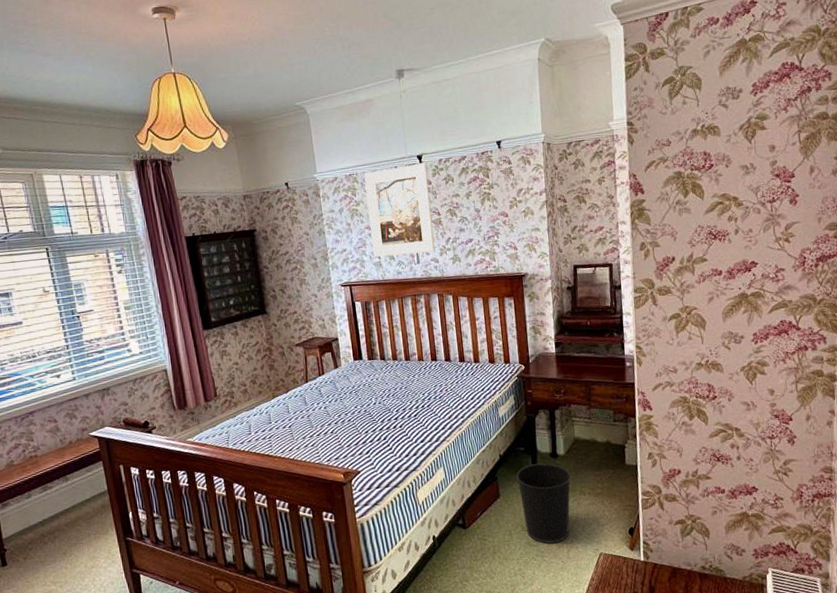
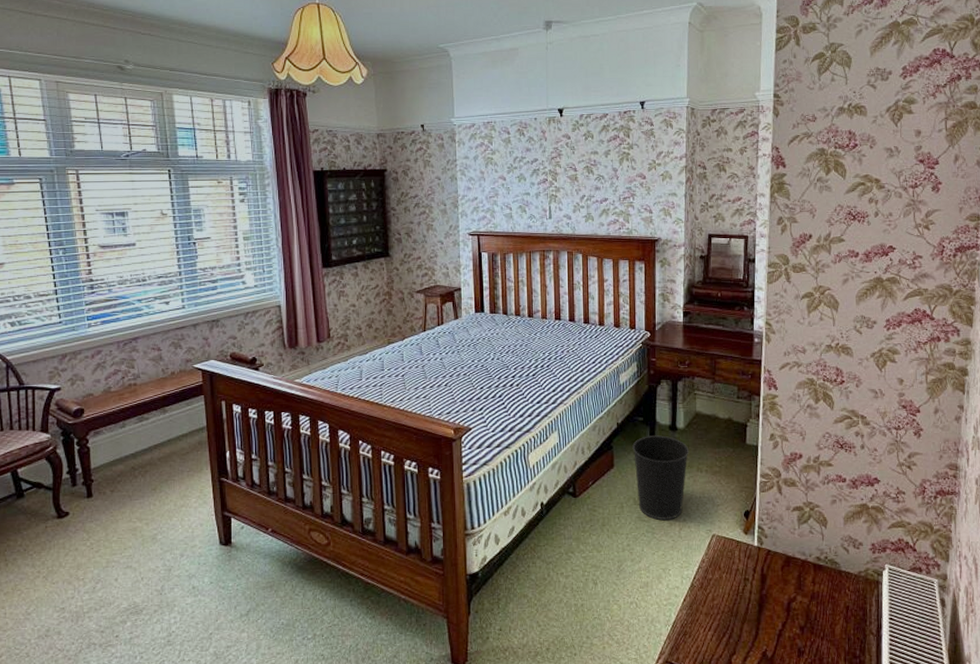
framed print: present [364,162,435,257] -> none [503,116,569,209]

